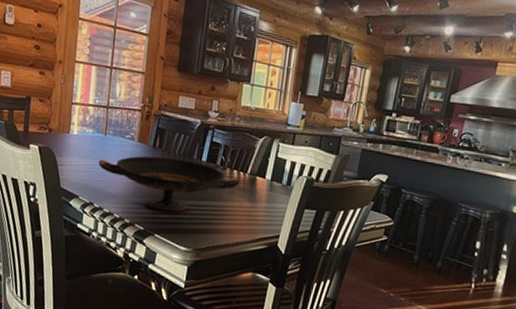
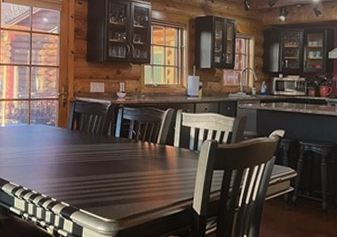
decorative bowl: present [98,156,241,212] -> none [25,138,152,187]

